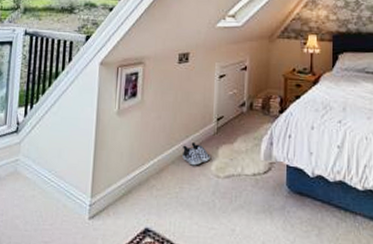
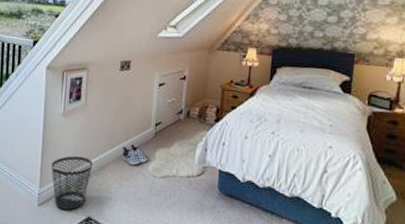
wastebasket: none [104,159,151,222] -> present [51,156,93,210]

